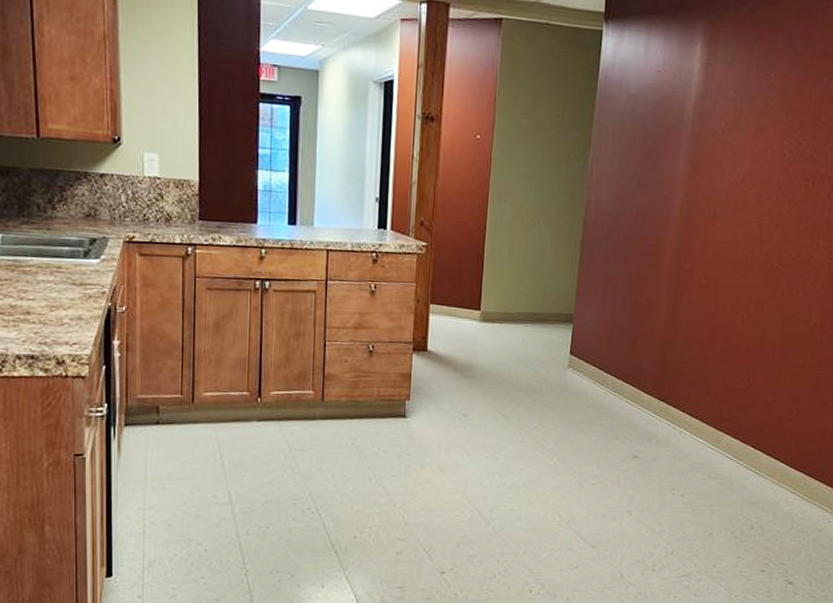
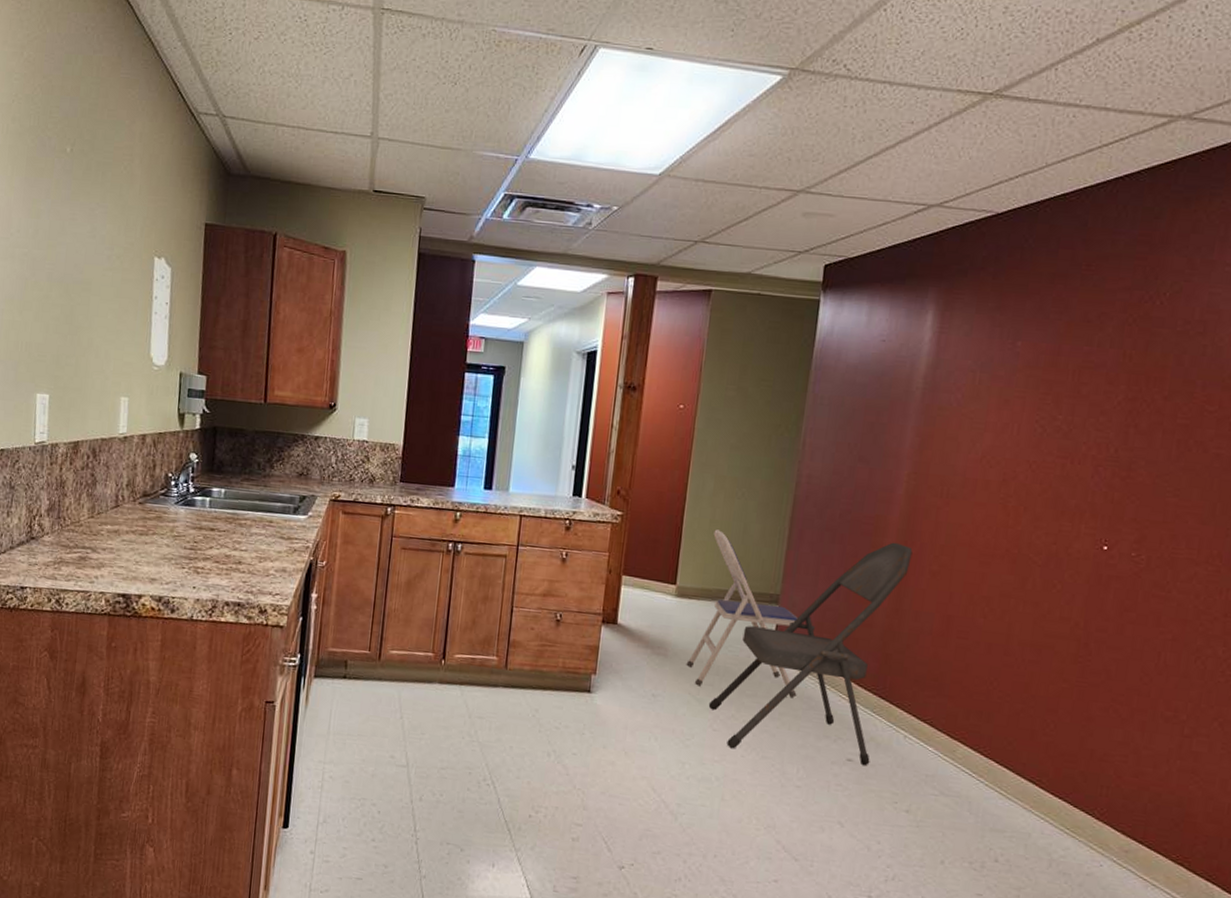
folding chair: none [492,256,591,407] -> present [686,529,798,699]
folding chair: none [514,261,686,461] -> present [708,542,913,767]

